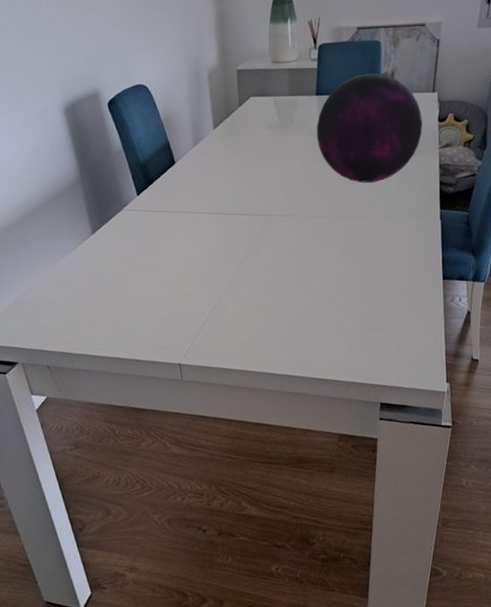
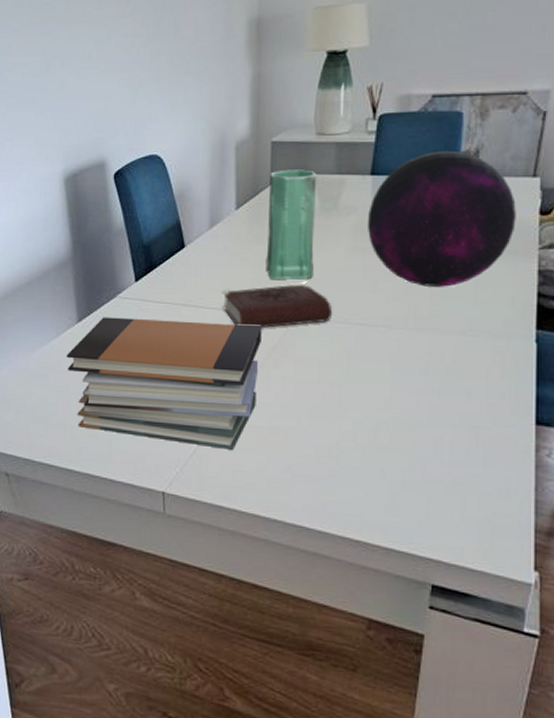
book stack: none [86,224,245,325] -> present [66,317,262,450]
book: none [209,187,296,226] -> present [222,284,333,328]
vase: none [238,93,279,185] -> present [265,169,316,280]

